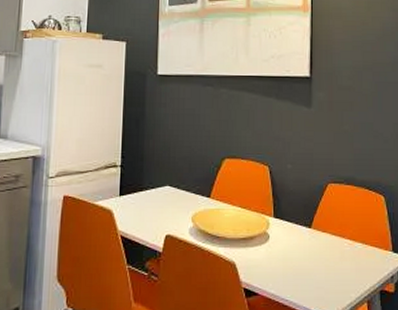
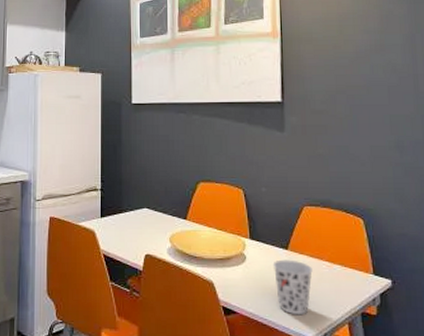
cup: none [295,238,334,295] -> present [272,259,313,315]

